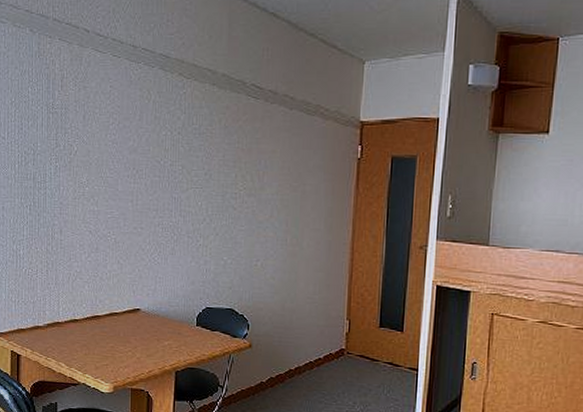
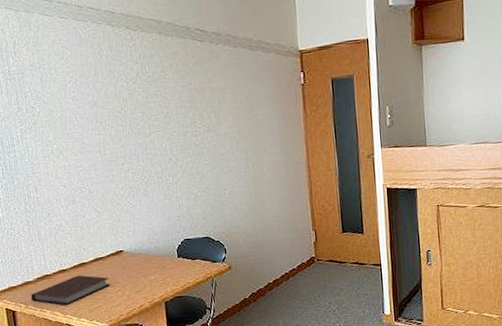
notebook: none [39,327,122,357] -> present [31,275,111,305]

